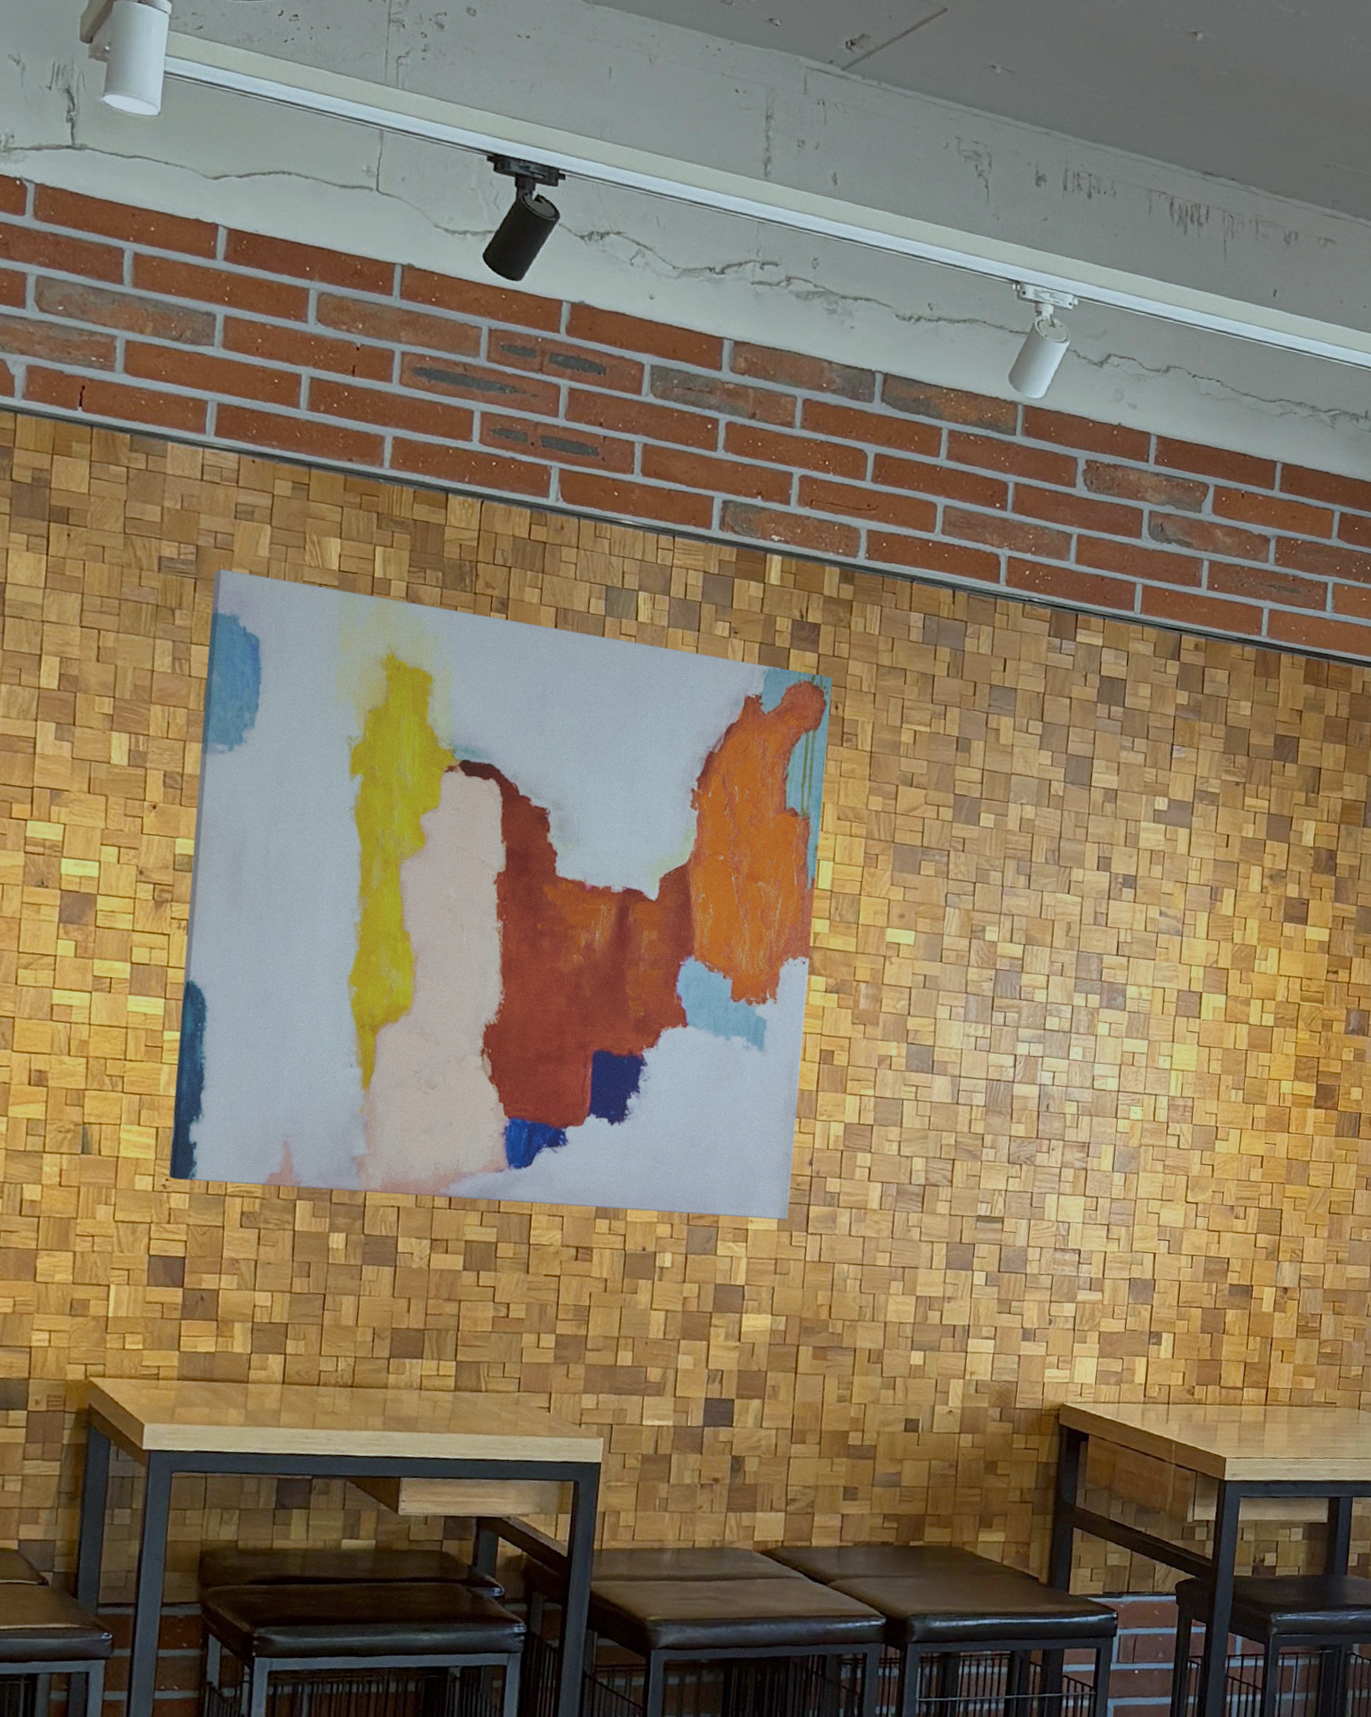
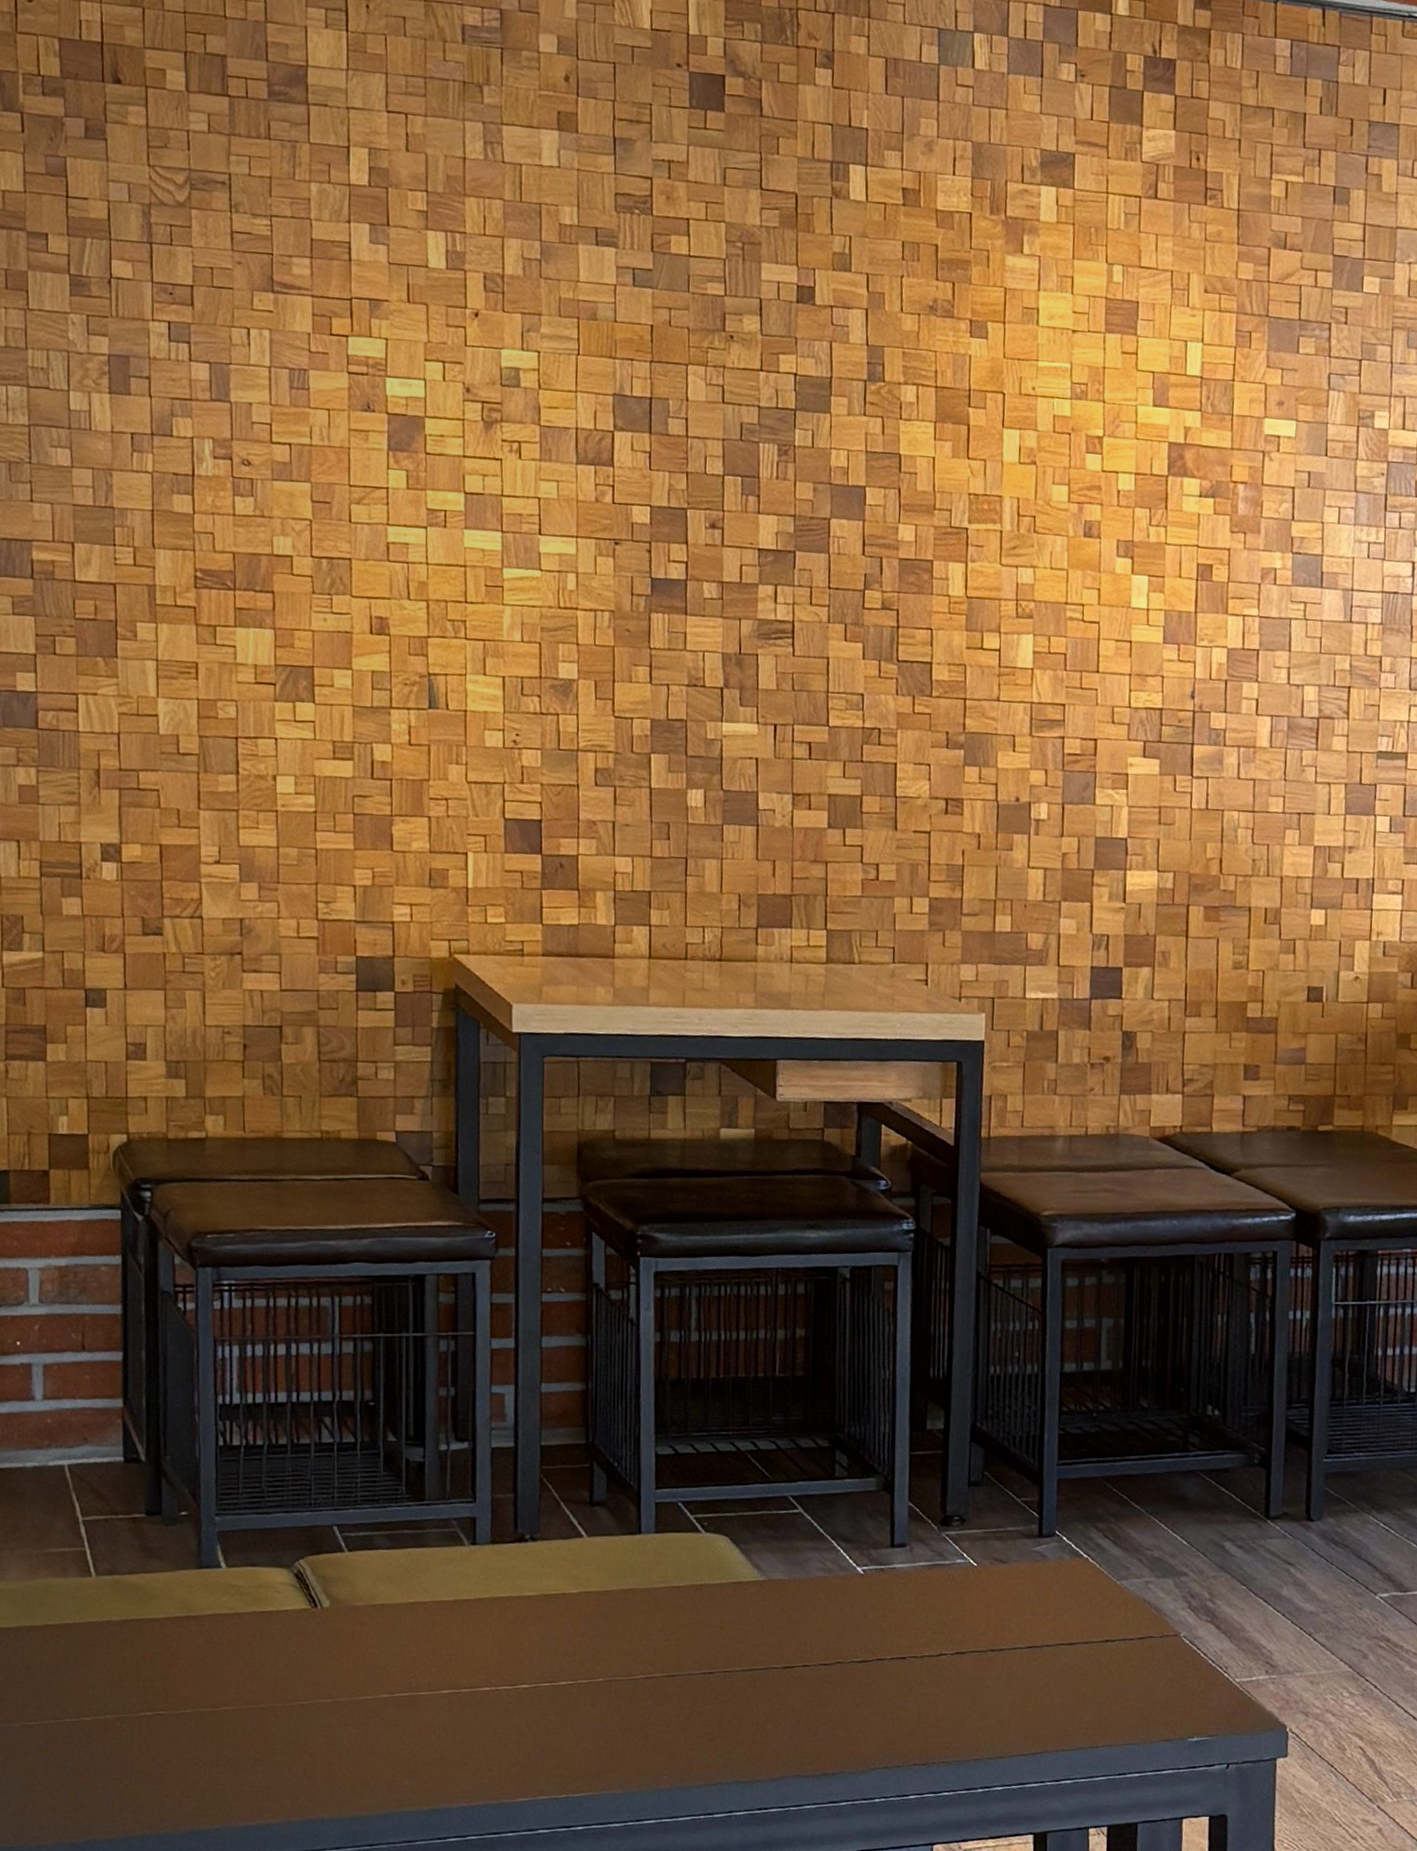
wall art: present [168,568,833,1221] -> none [518,35,1193,763]

